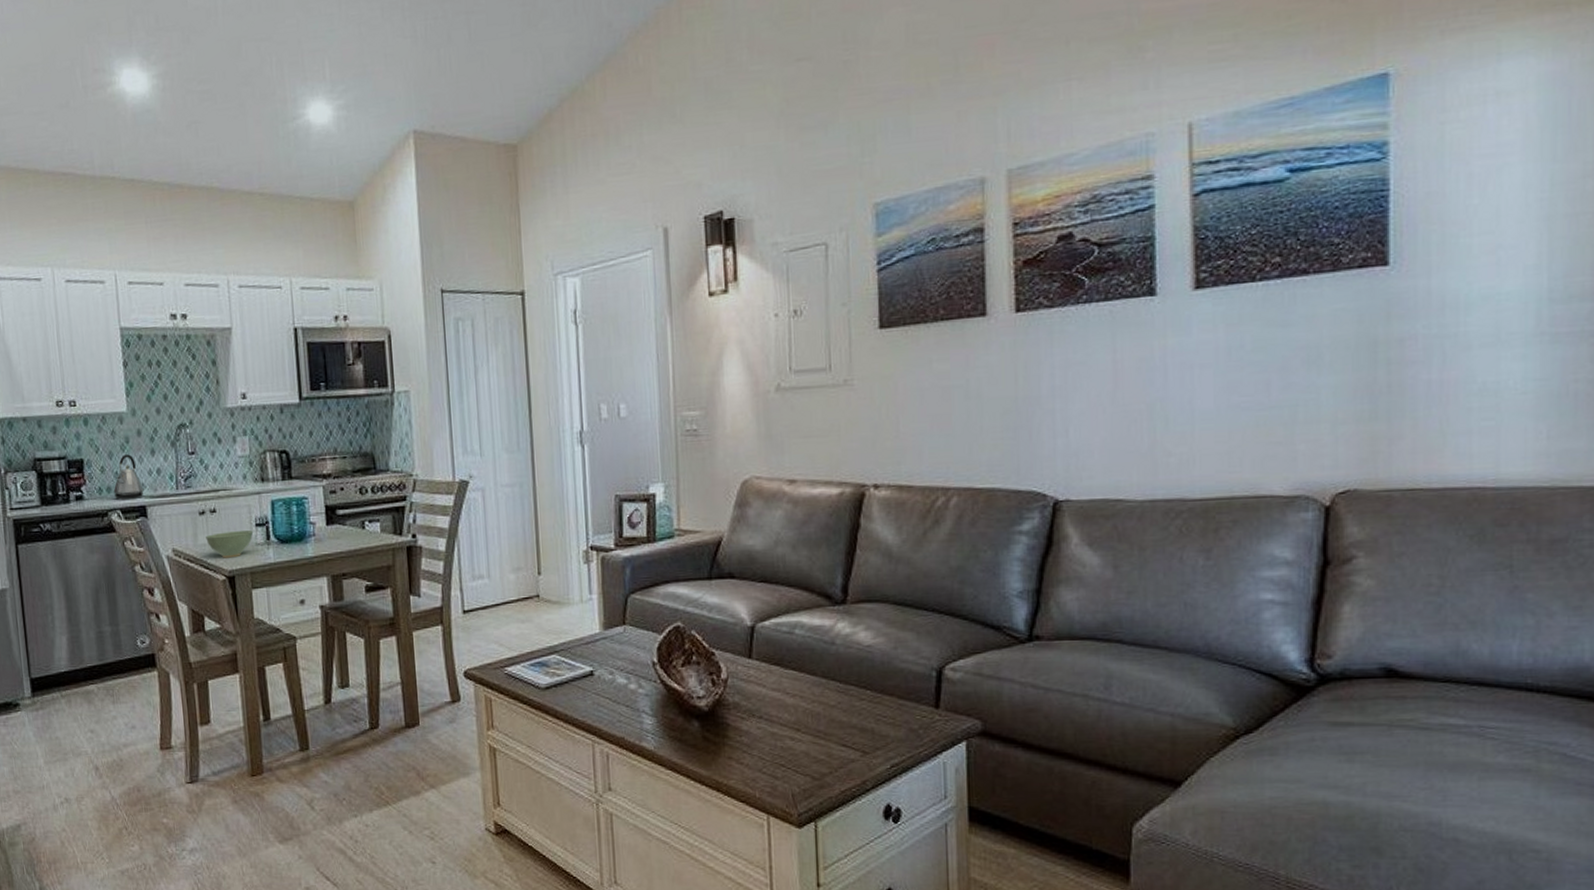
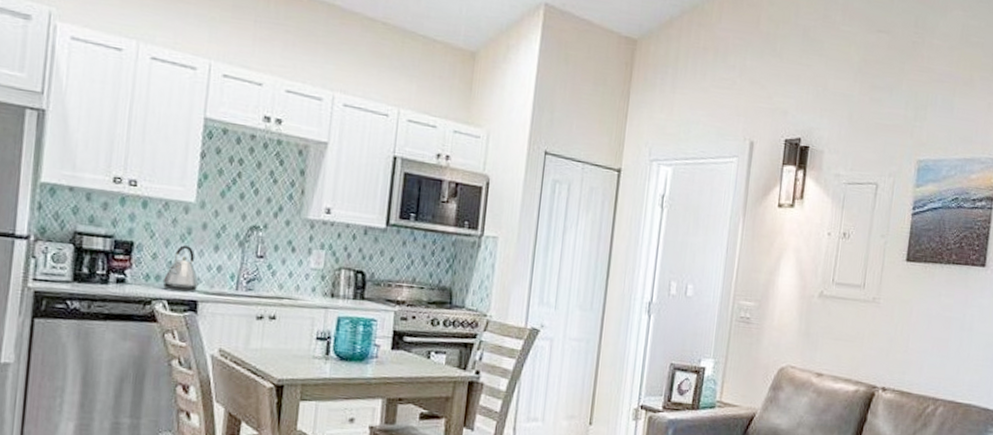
bowl: present [204,530,254,558] -> none [258,340,313,368]

